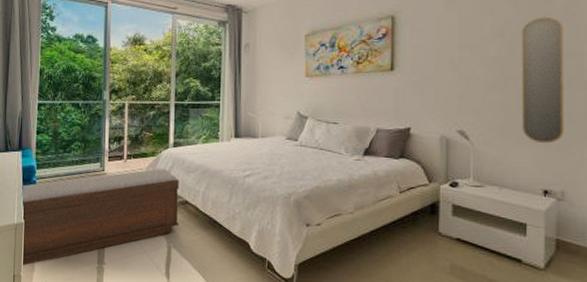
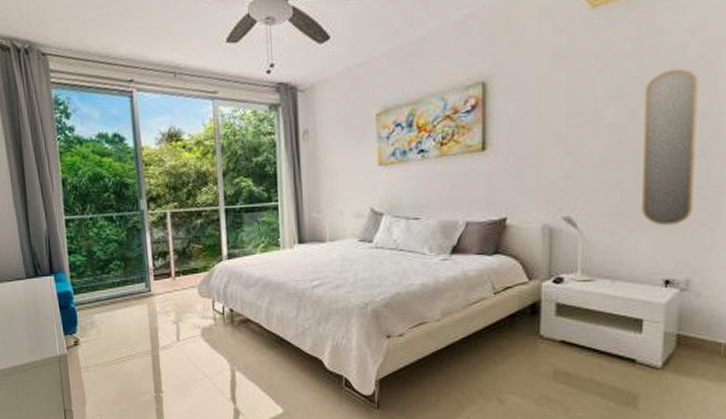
bench: present [21,168,179,266] -> none [58,284,242,400]

